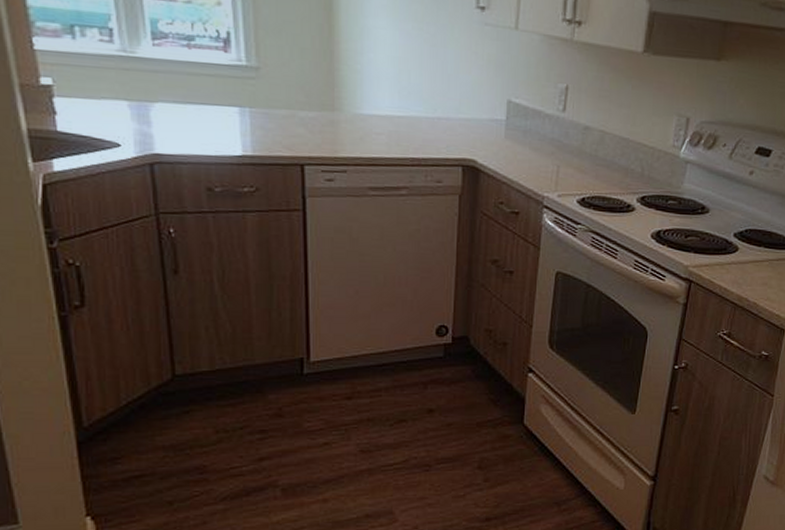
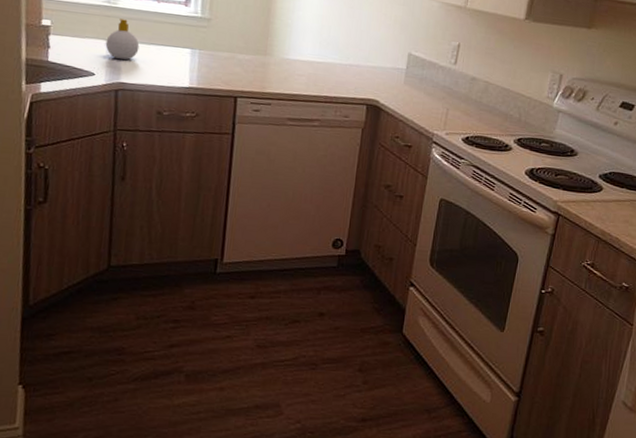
soap bottle: none [128,72,173,125] -> present [105,19,140,60]

